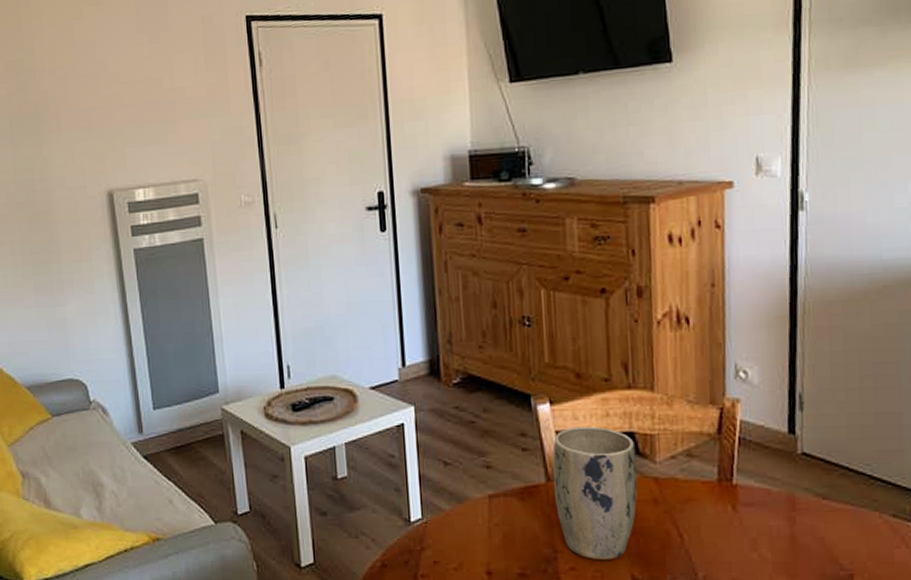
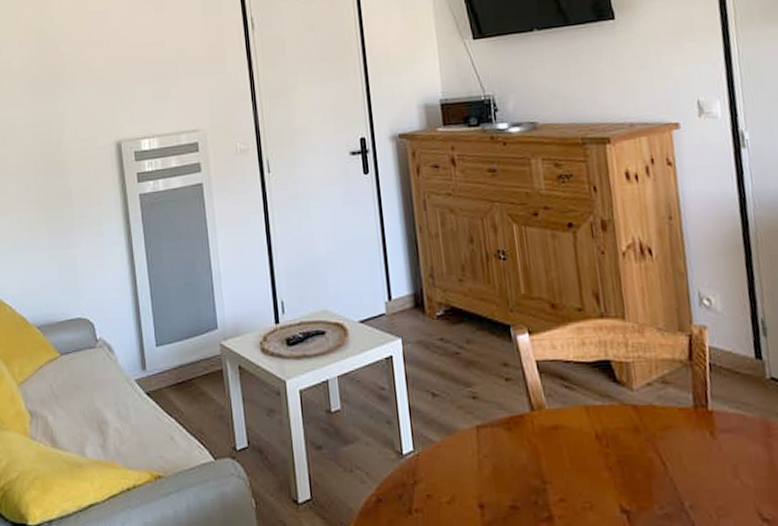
plant pot: present [552,426,638,560] -> none [534,355,619,490]

